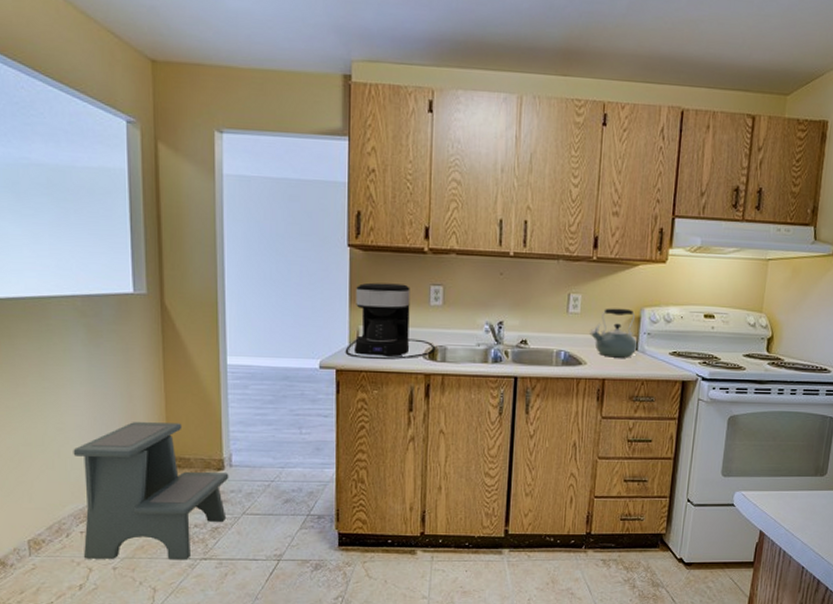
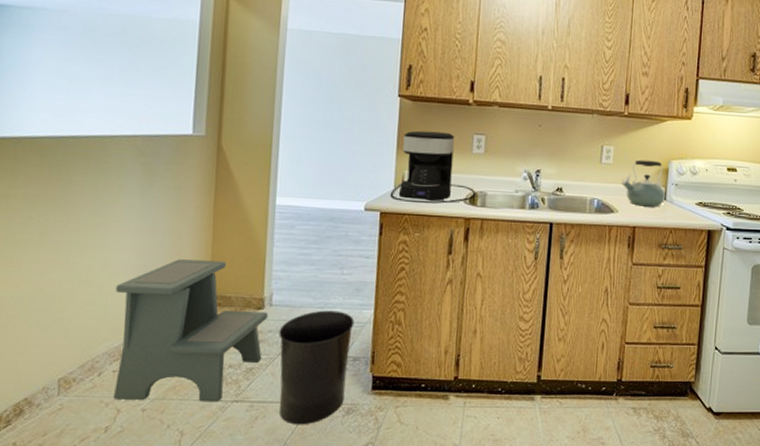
waste bin: none [241,470,317,581] -> present [279,310,355,425]

